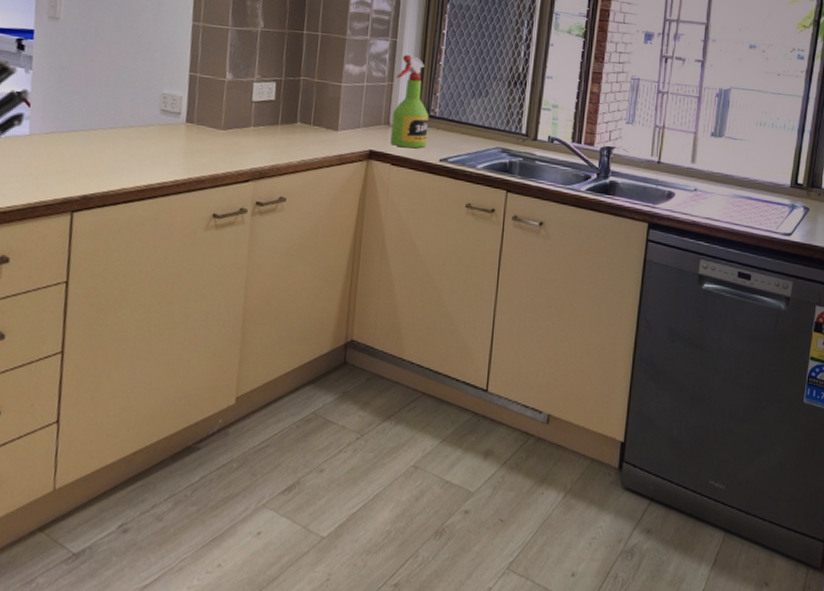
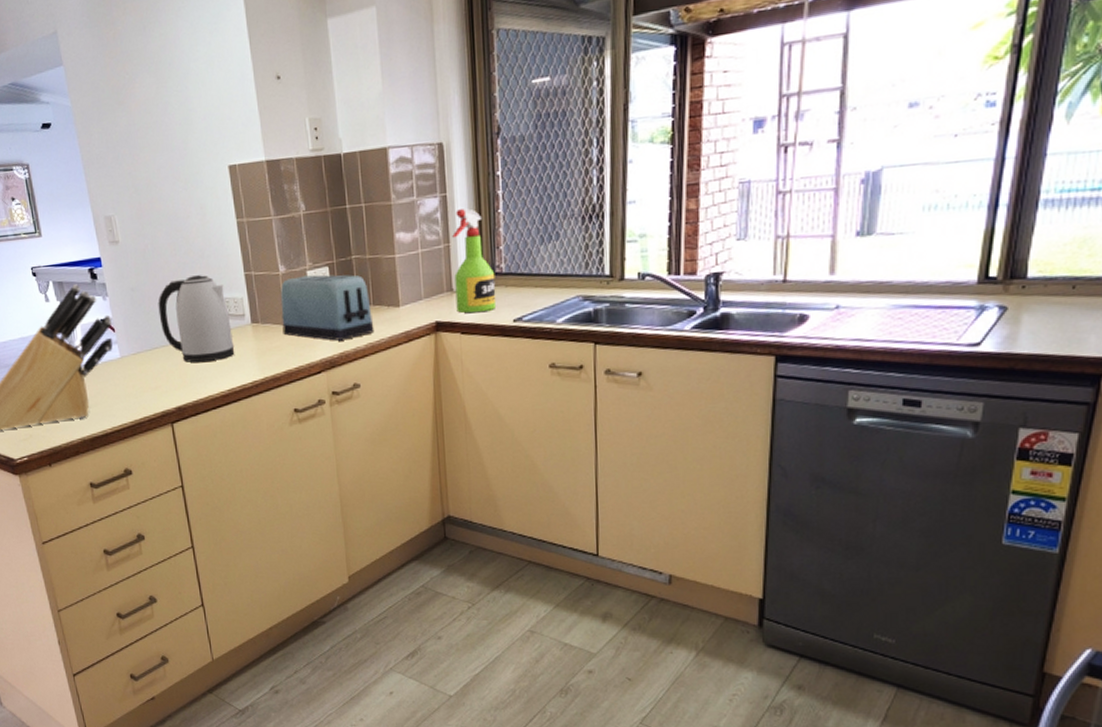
kettle: none [85,66,165,154] -> present [158,275,235,363]
toaster: none [217,86,311,154] -> present [280,274,375,341]

